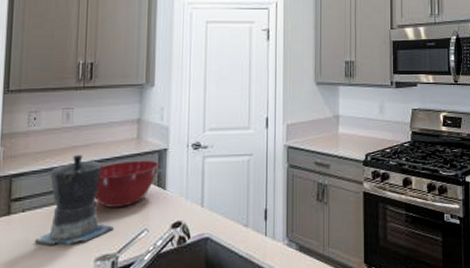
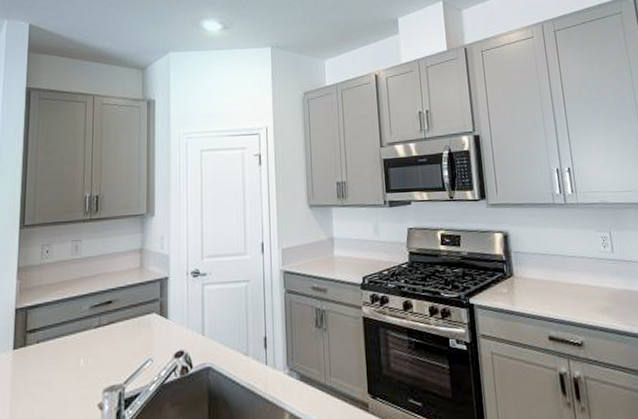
coffee maker: present [34,154,113,246] -> none [47,285,120,377]
mixing bowl: present [94,160,159,208] -> none [102,289,161,338]

